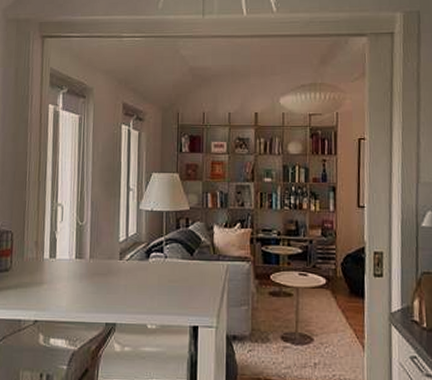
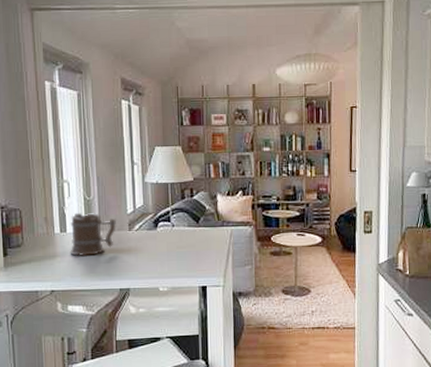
mug: none [57,238,107,286] -> present [70,212,116,257]

